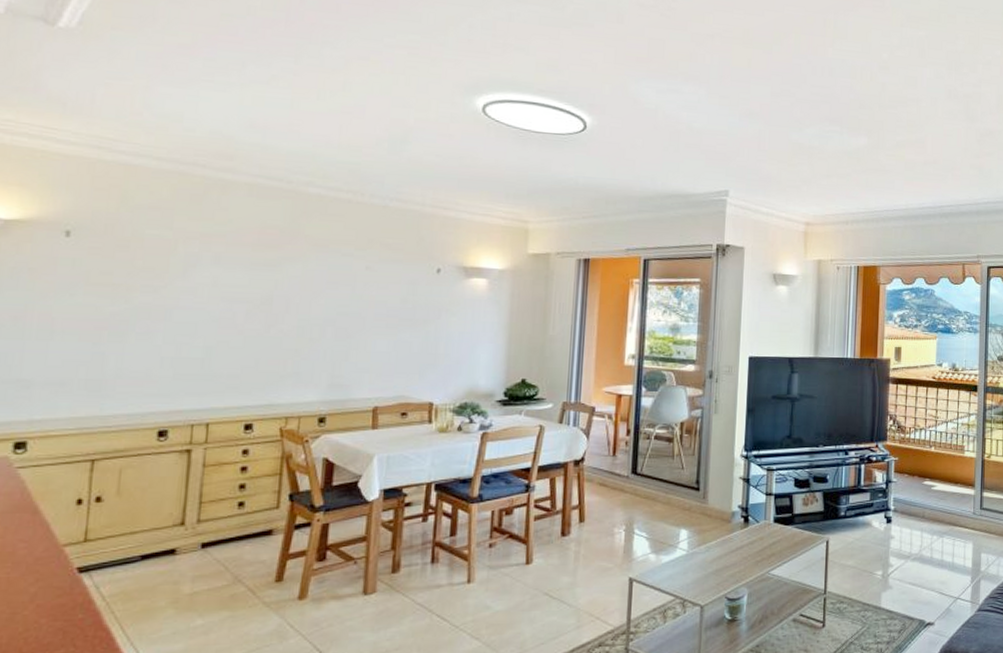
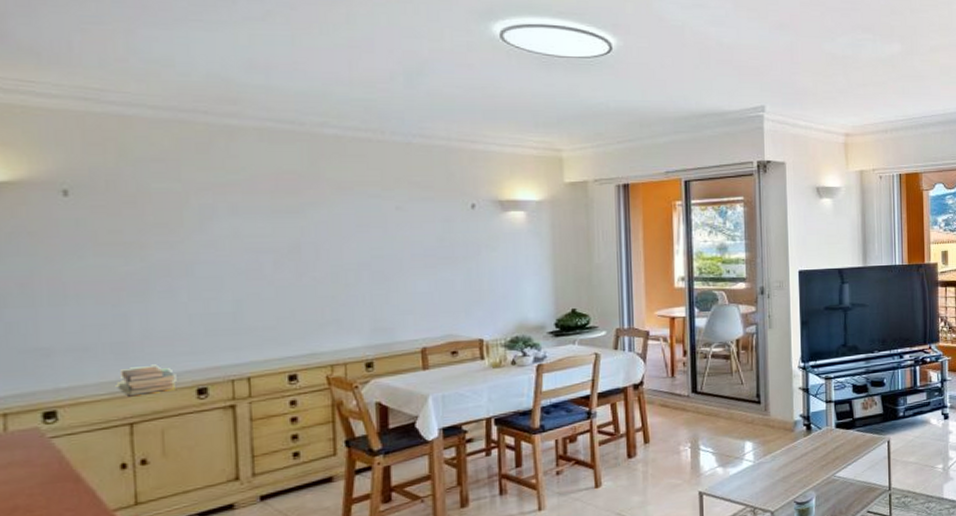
books: none [85,405,139,434] -> present [117,366,175,397]

